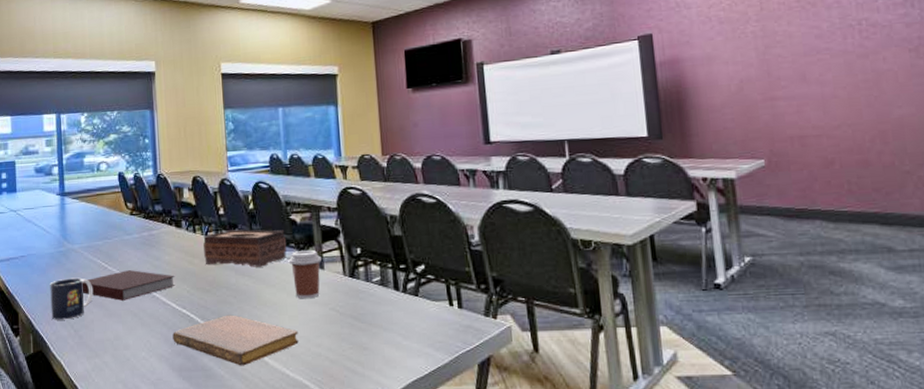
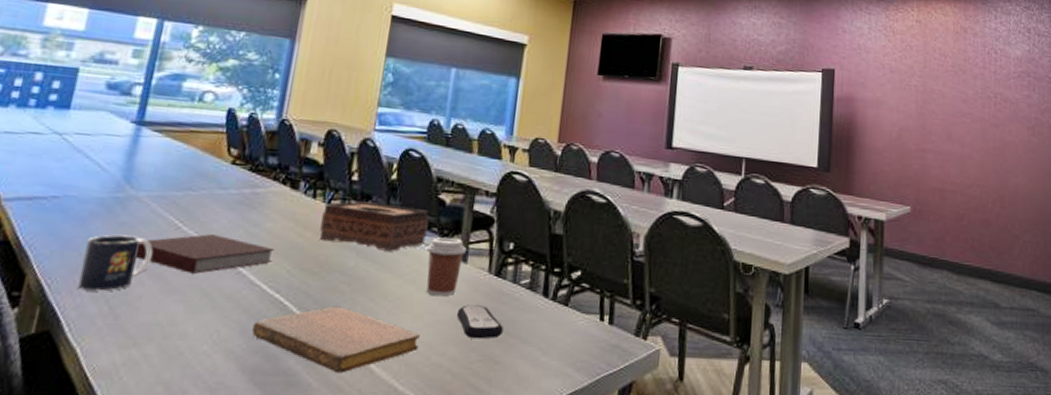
remote control: none [324,303,365,331] -> present [456,305,503,339]

